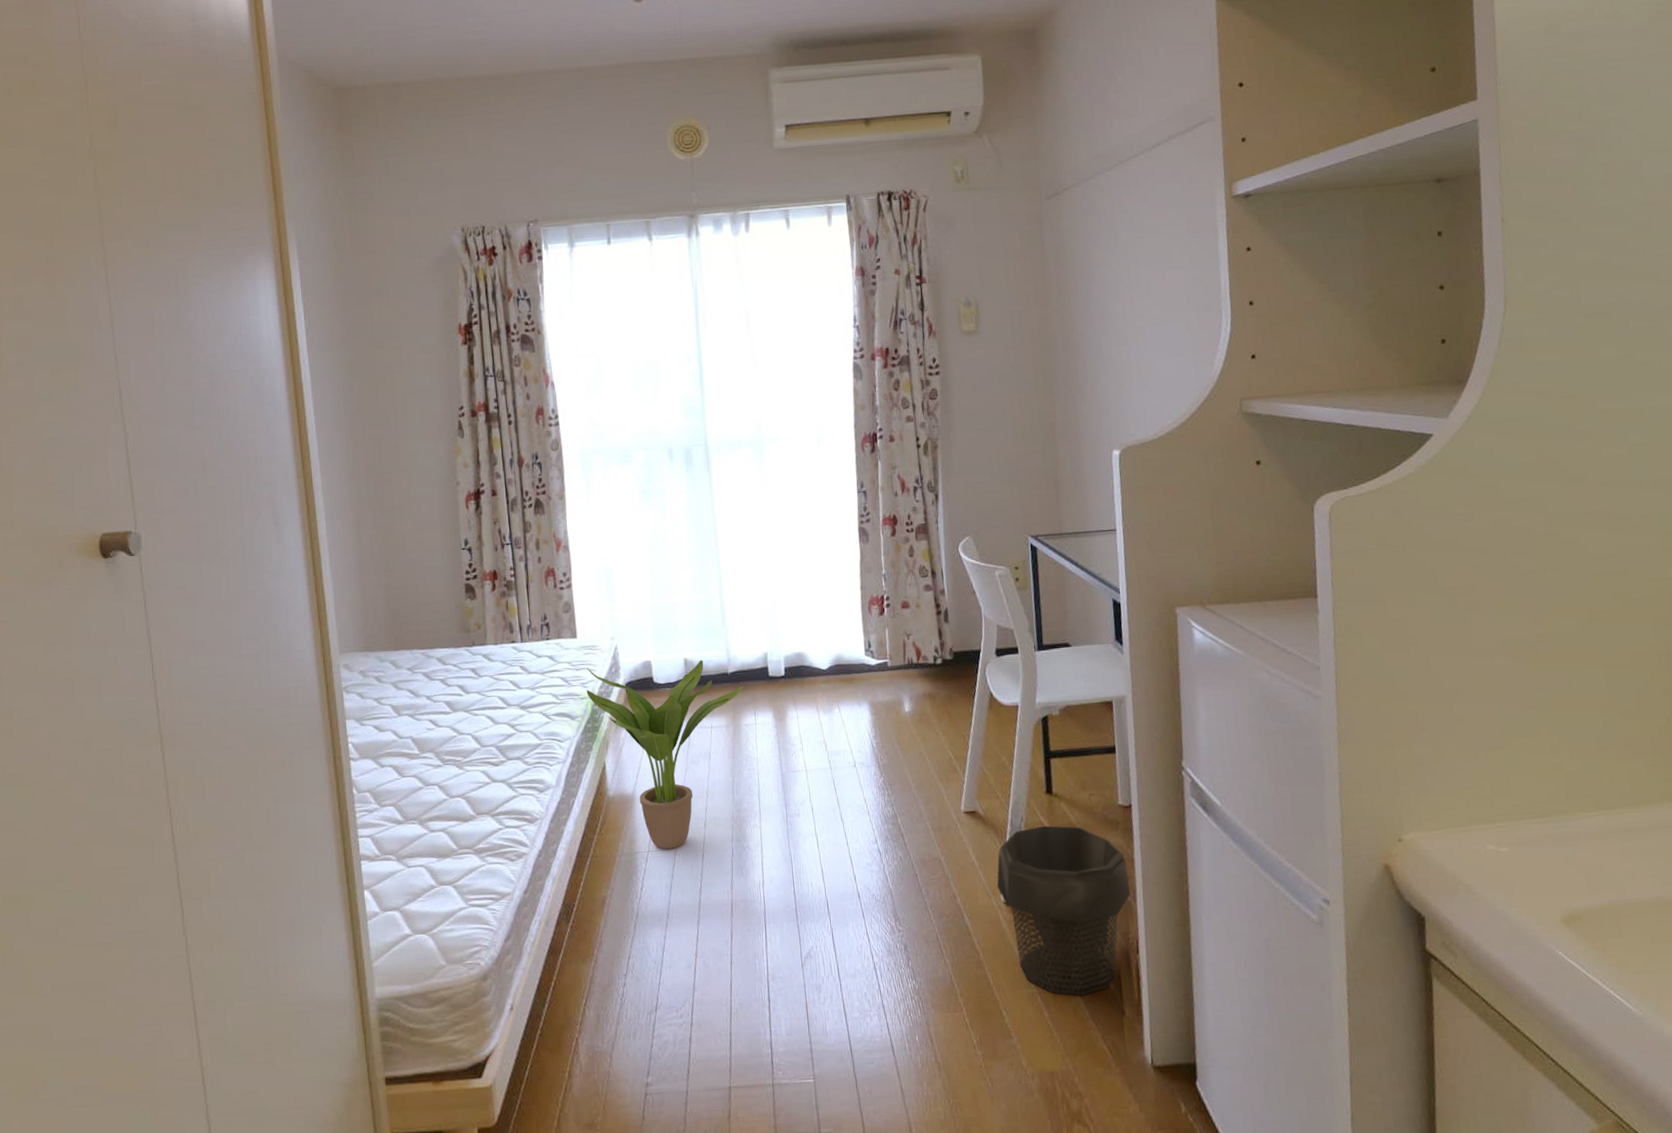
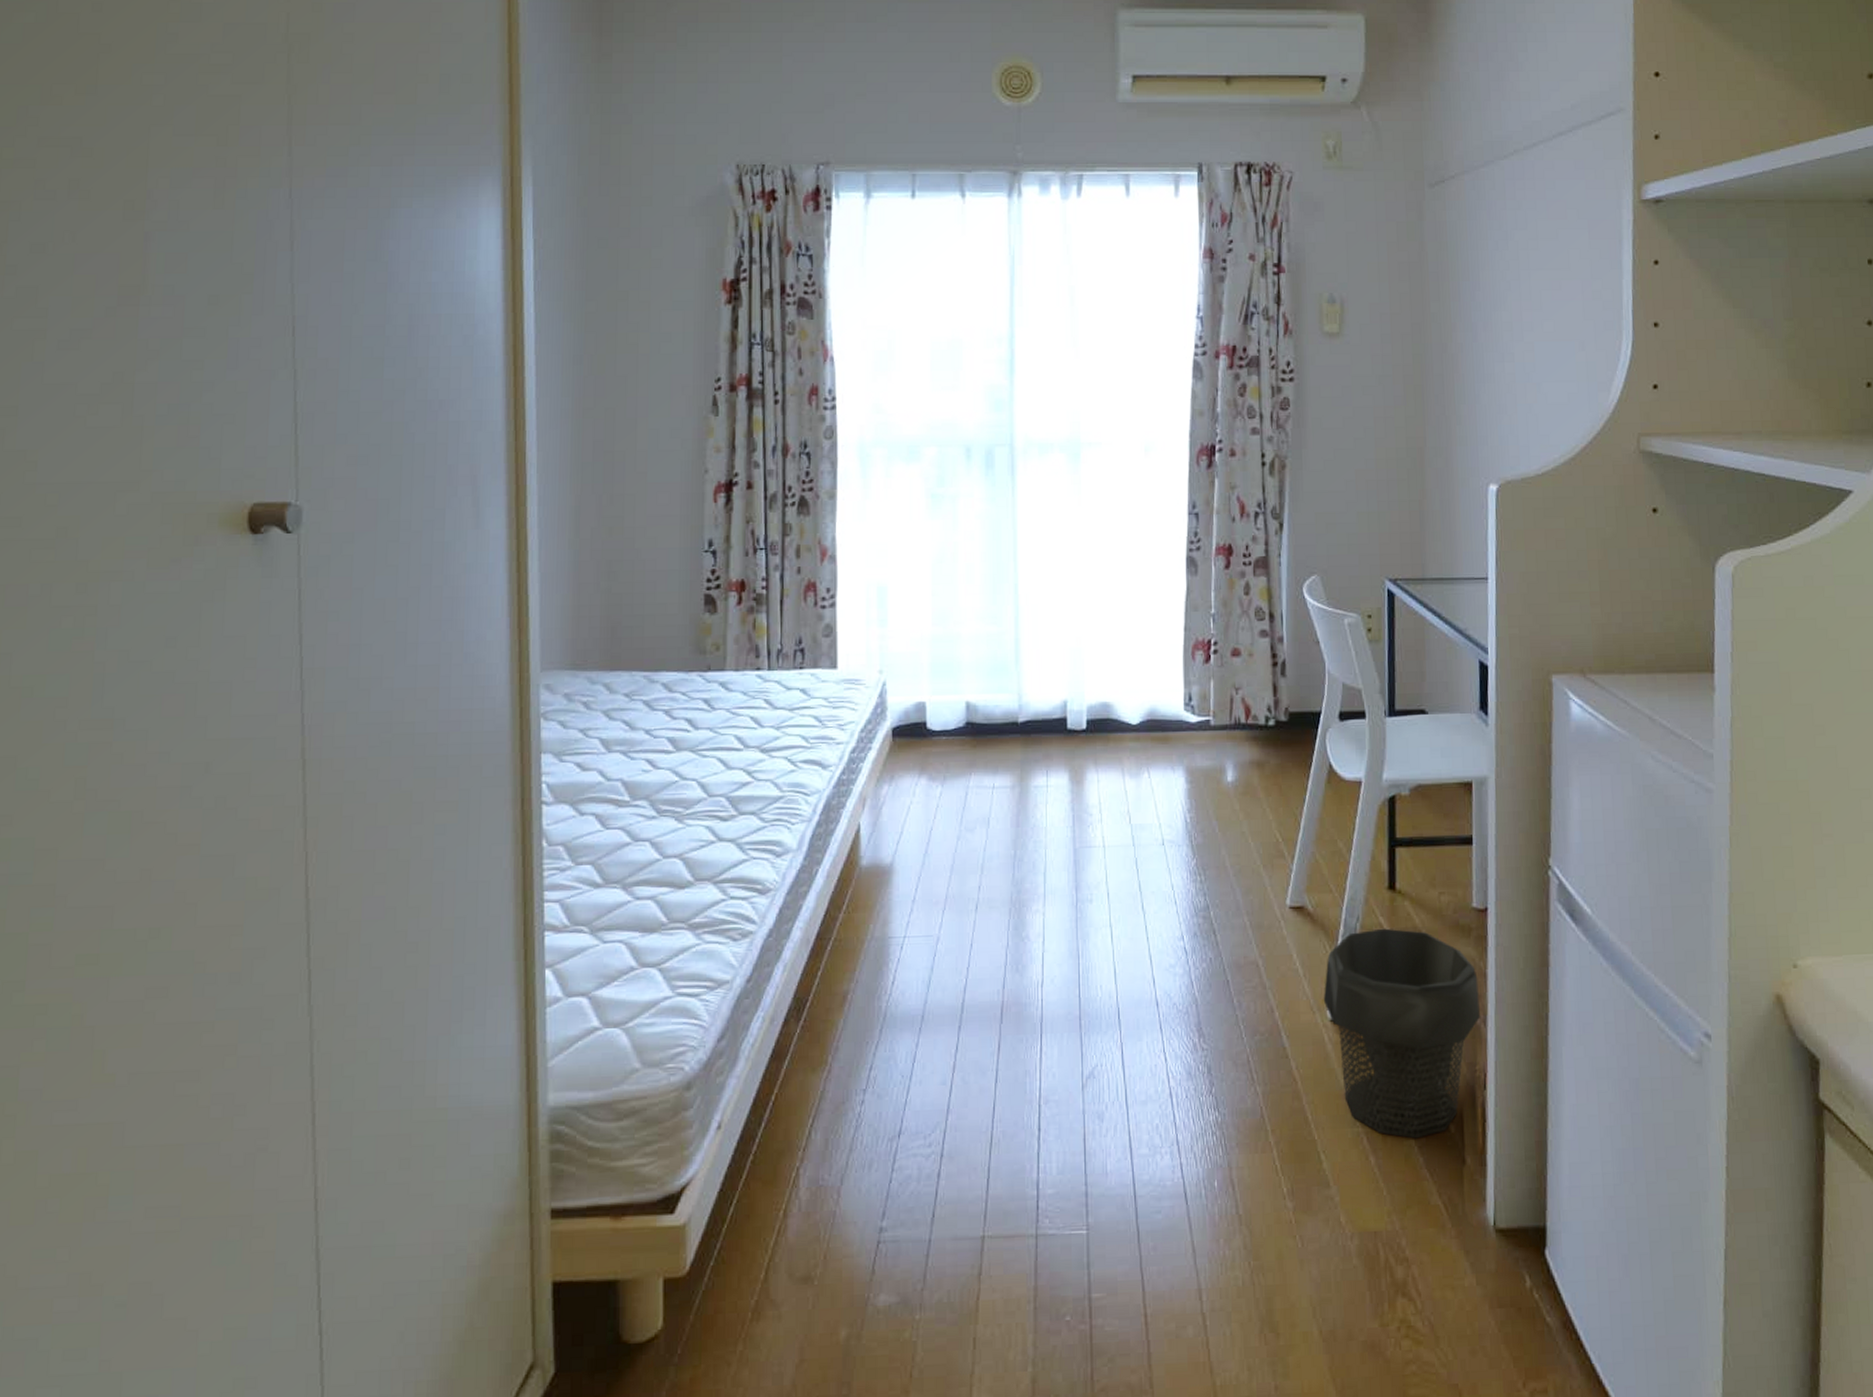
potted plant: present [586,659,743,850] -> none [844,704,1035,936]

